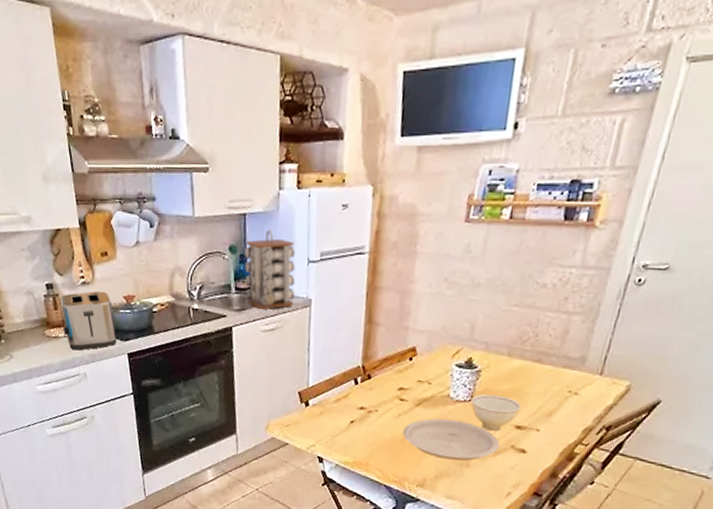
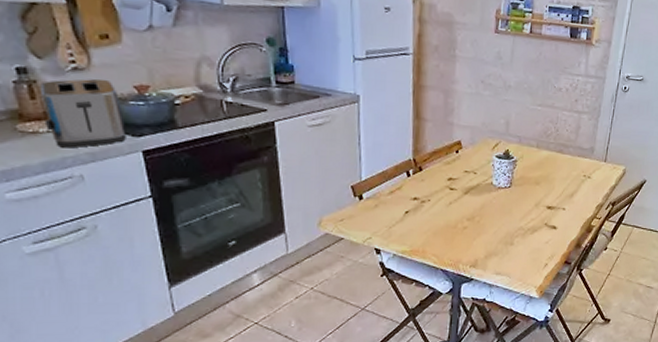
spice rack: present [244,230,296,310] -> none [285,25,343,105]
plate: present [403,418,500,461] -> none [455,203,536,240]
bowl: present [470,394,521,431] -> none [510,180,550,212]

